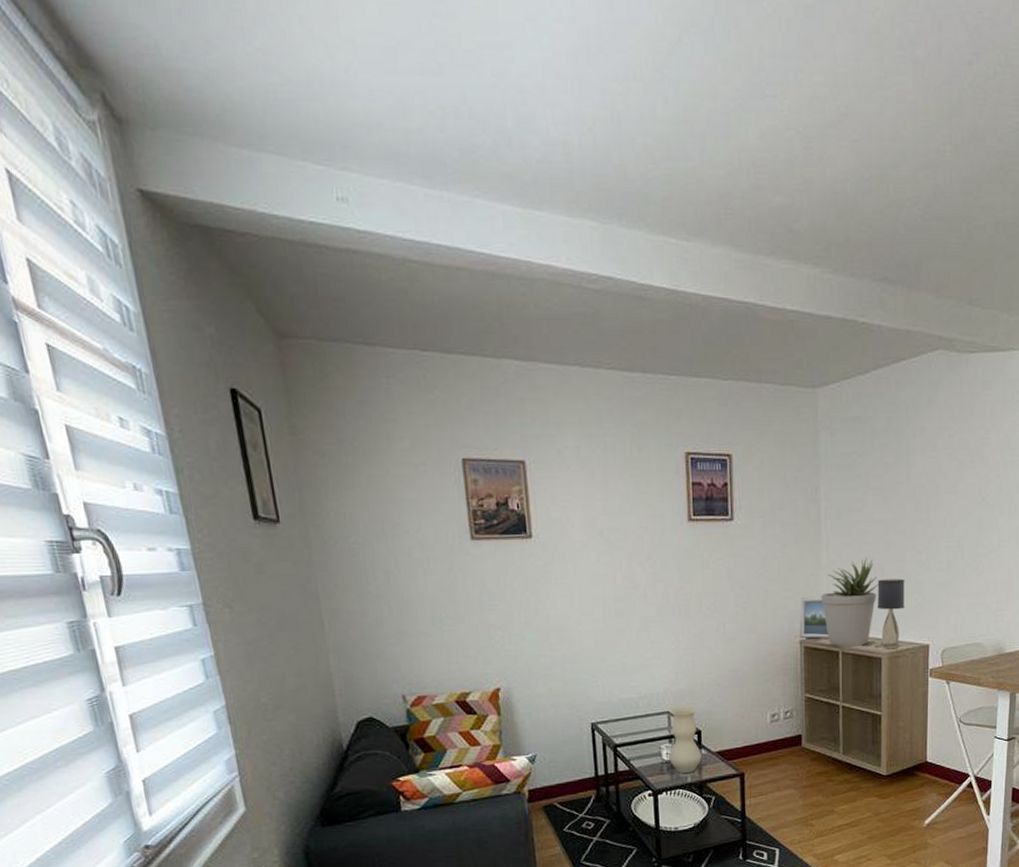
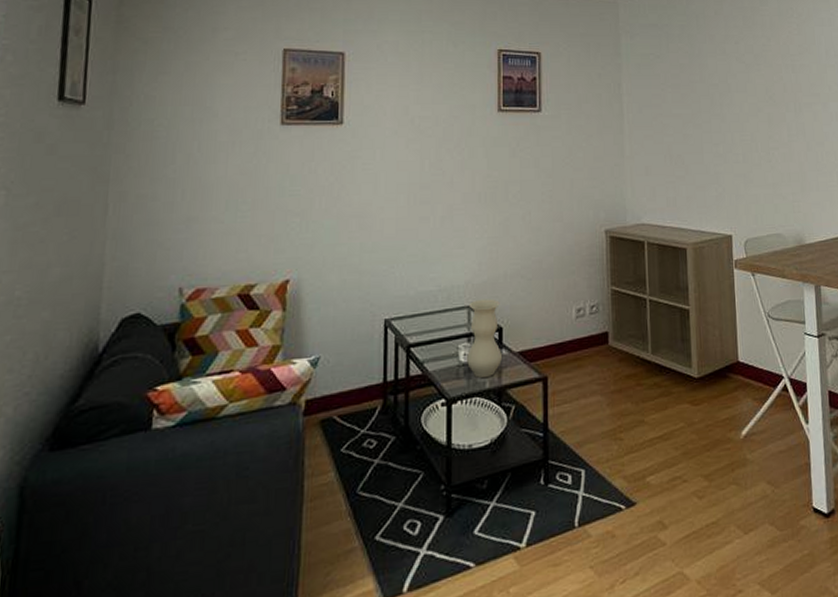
picture frame: present [799,597,829,640] -> none [604,186,634,229]
potted plant: present [821,557,879,647] -> none [625,148,680,237]
table lamp: present [877,578,905,649] -> none [679,169,706,239]

